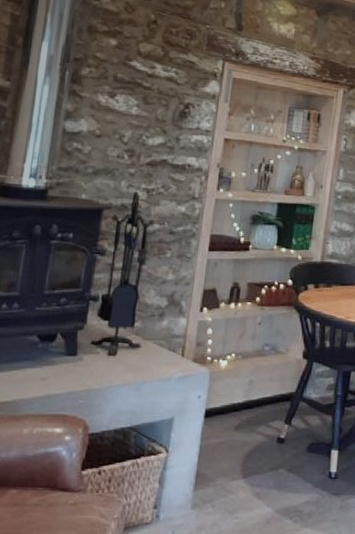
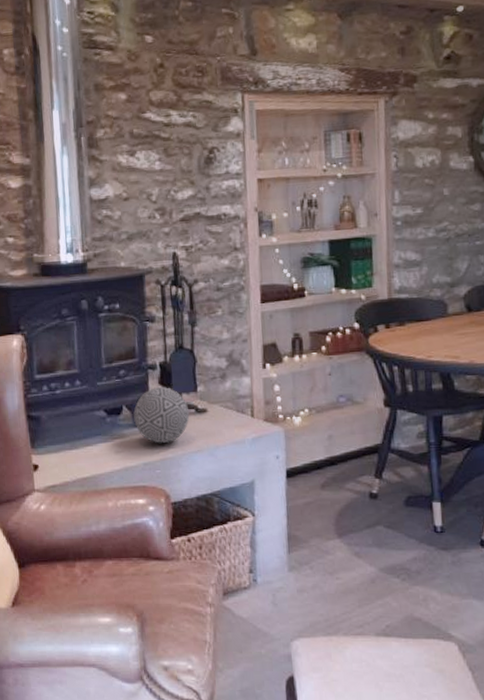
decorative ball: none [66,319,123,375] -> present [133,387,190,444]

